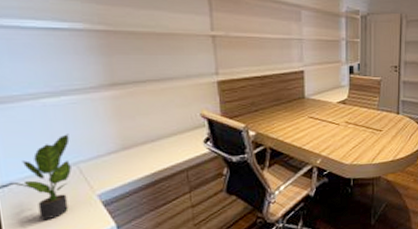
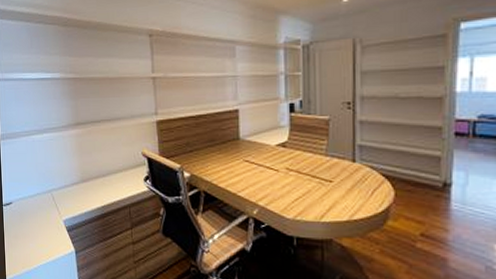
potted plant: present [10,134,72,220] -> none [10,165,47,236]

